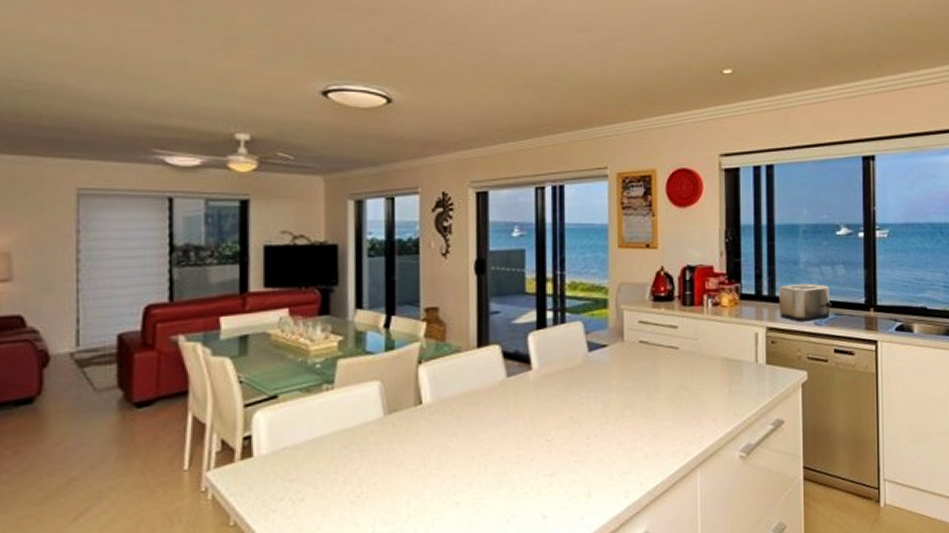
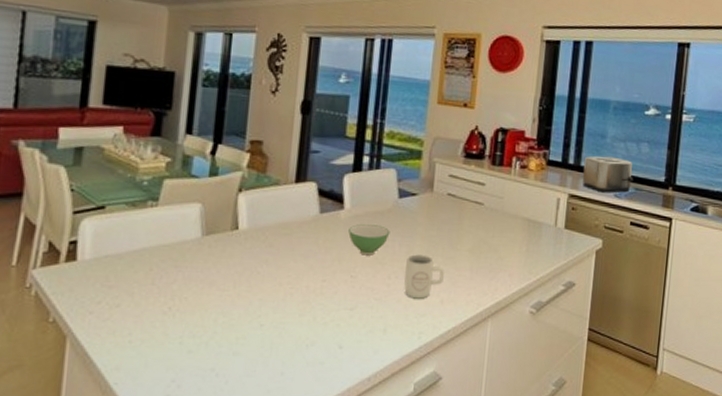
bowl: none [539,382,583,417] -> present [348,224,390,256]
mug: none [603,408,645,457] -> present [404,254,444,299]

